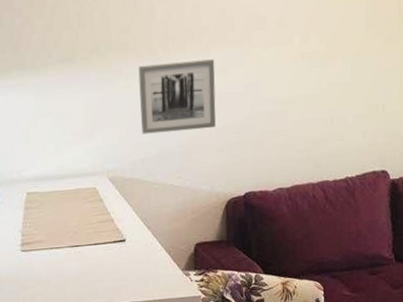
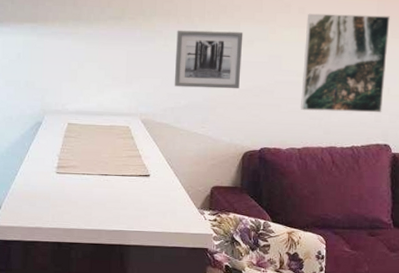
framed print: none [285,18,381,144] -> present [300,13,390,113]

